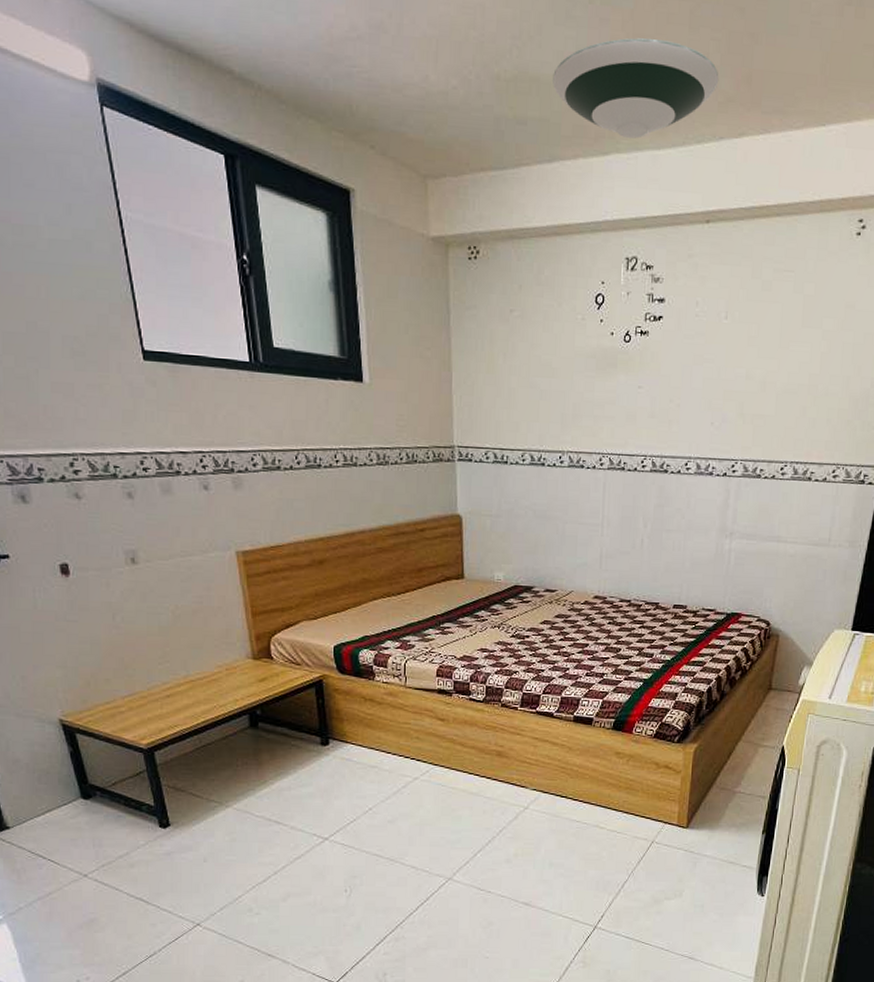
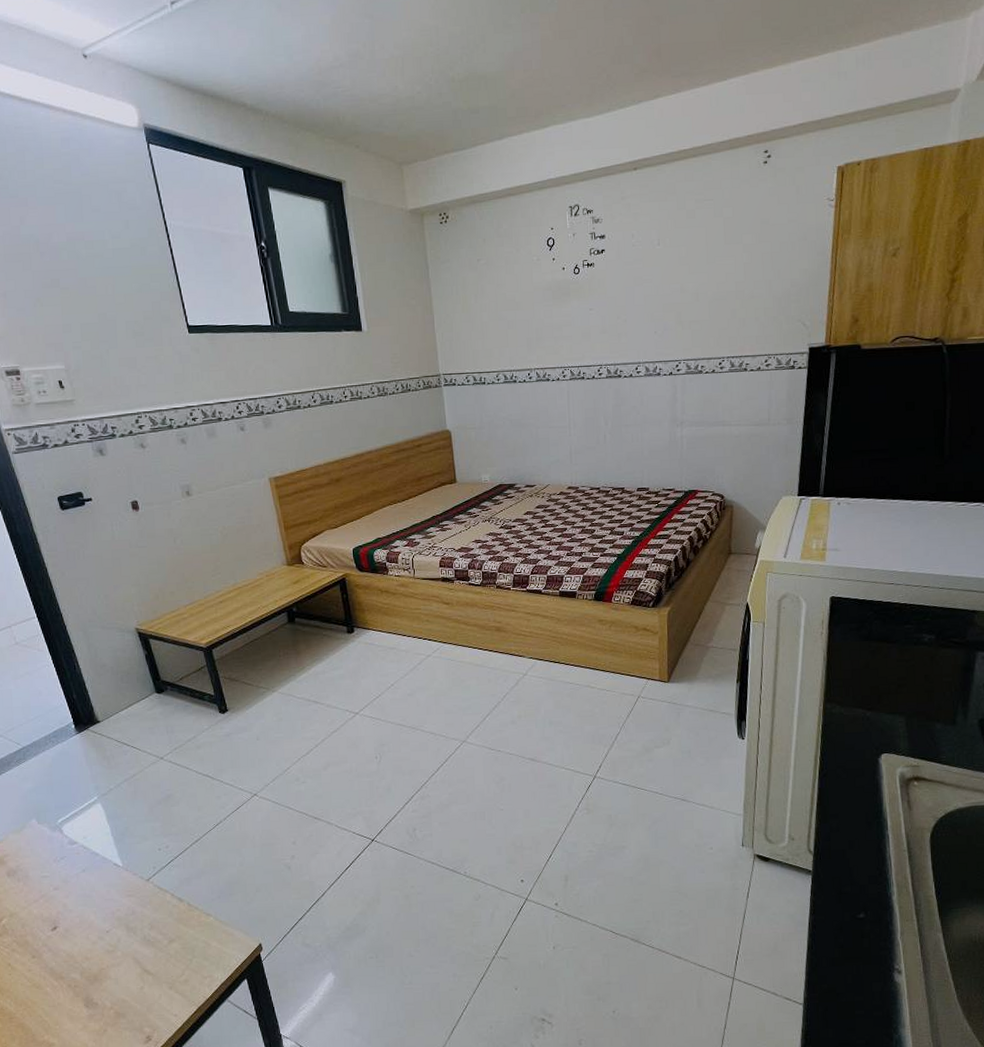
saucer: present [553,38,719,139] -> none [497,32,634,112]

